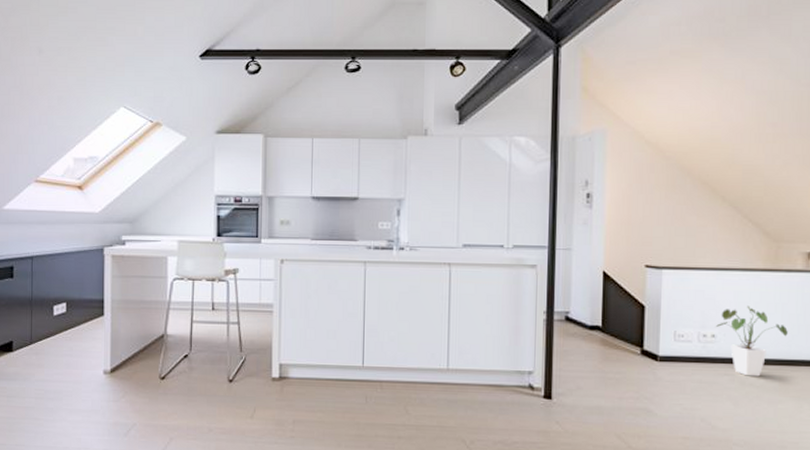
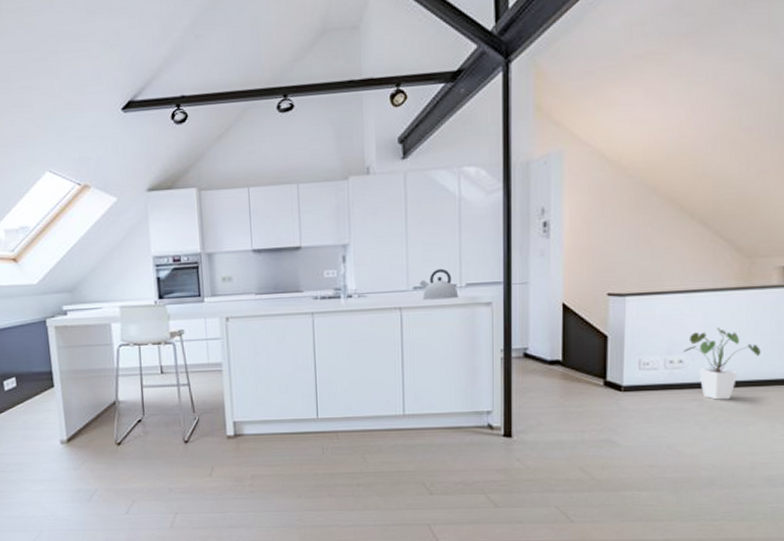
kettle: none [468,229,506,259] -> present [419,268,459,300]

